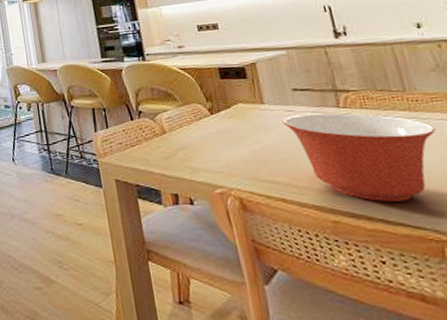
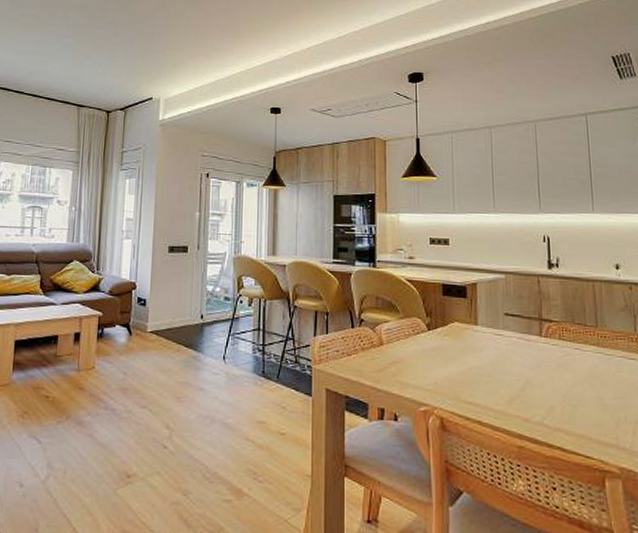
mixing bowl: present [282,113,436,202] -> none [491,339,616,431]

